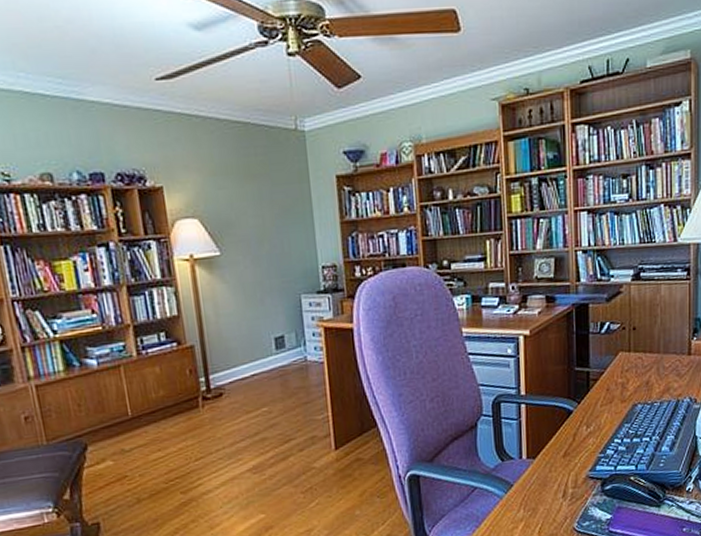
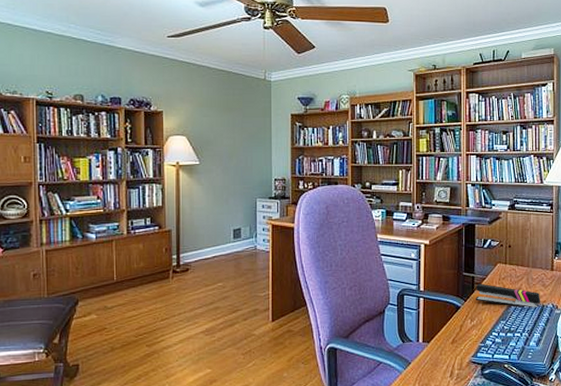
stapler: none [591,379,674,405] -> present [475,283,540,308]

